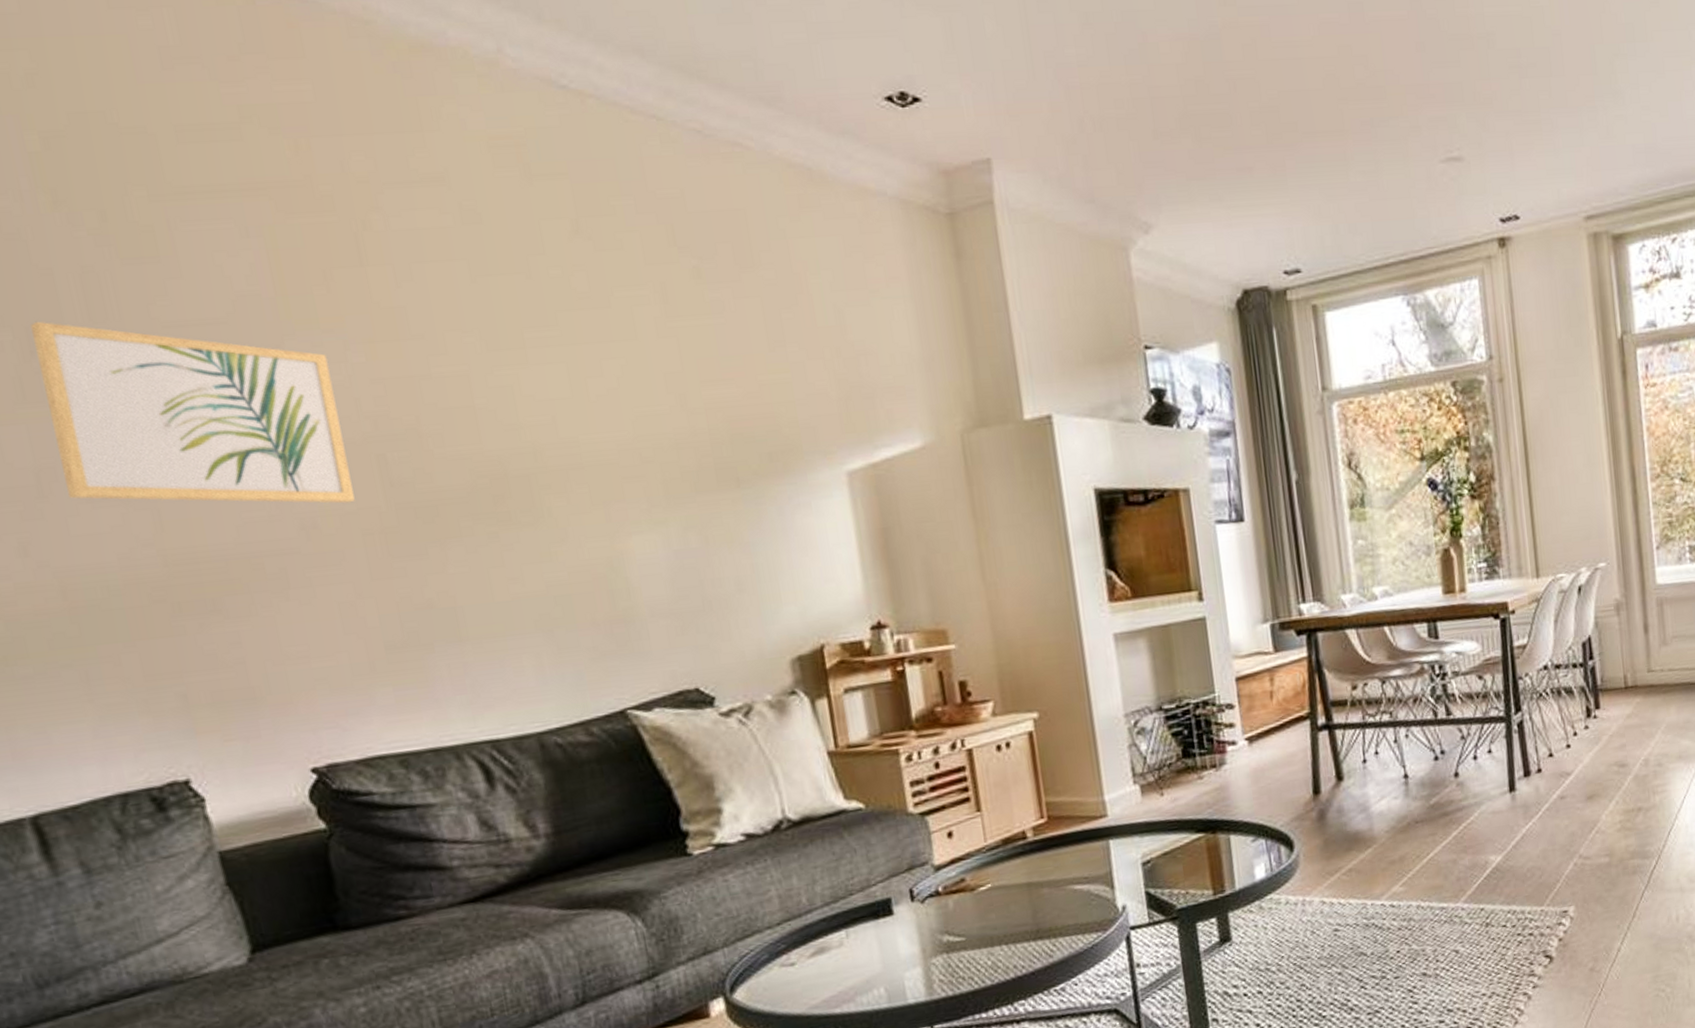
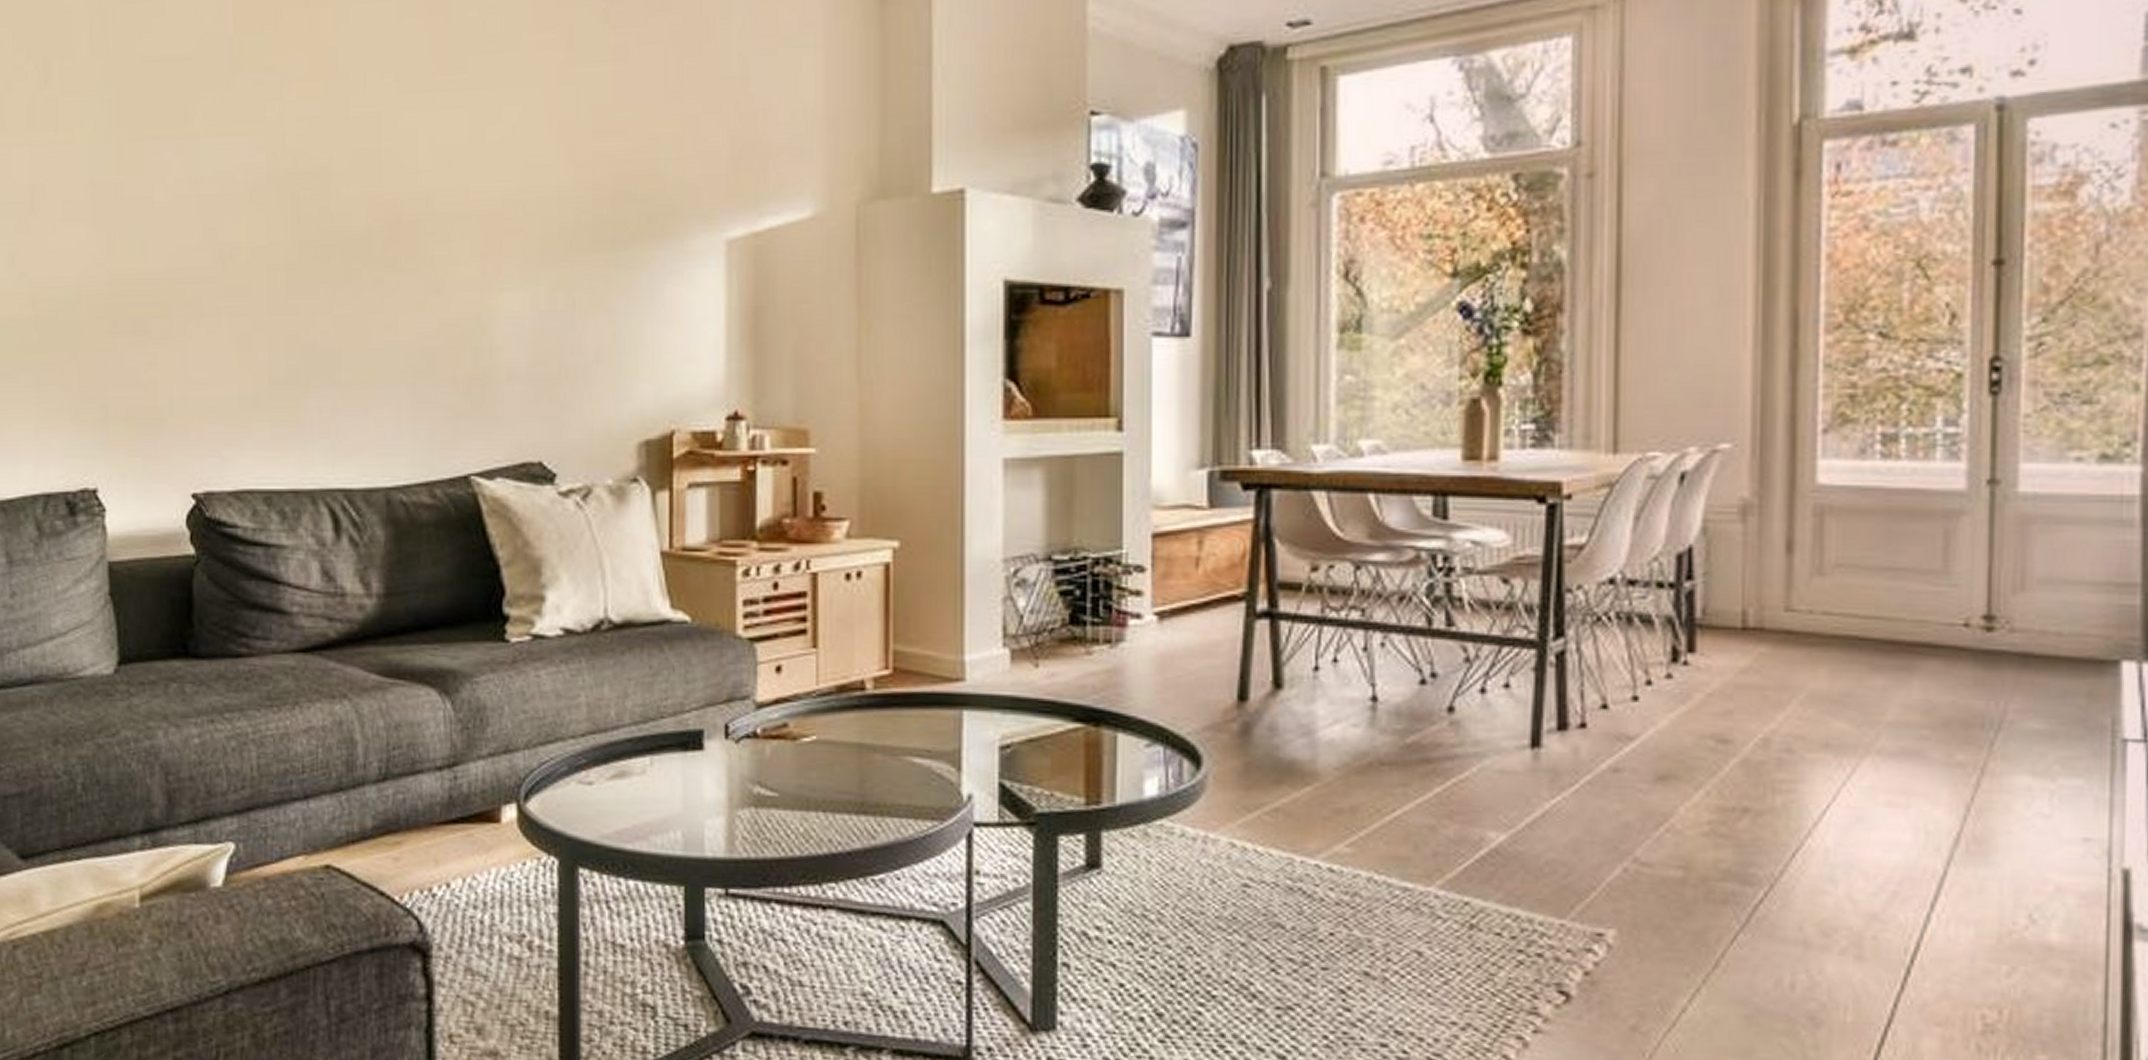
wall art: present [31,321,355,504] -> none [49,53,267,237]

